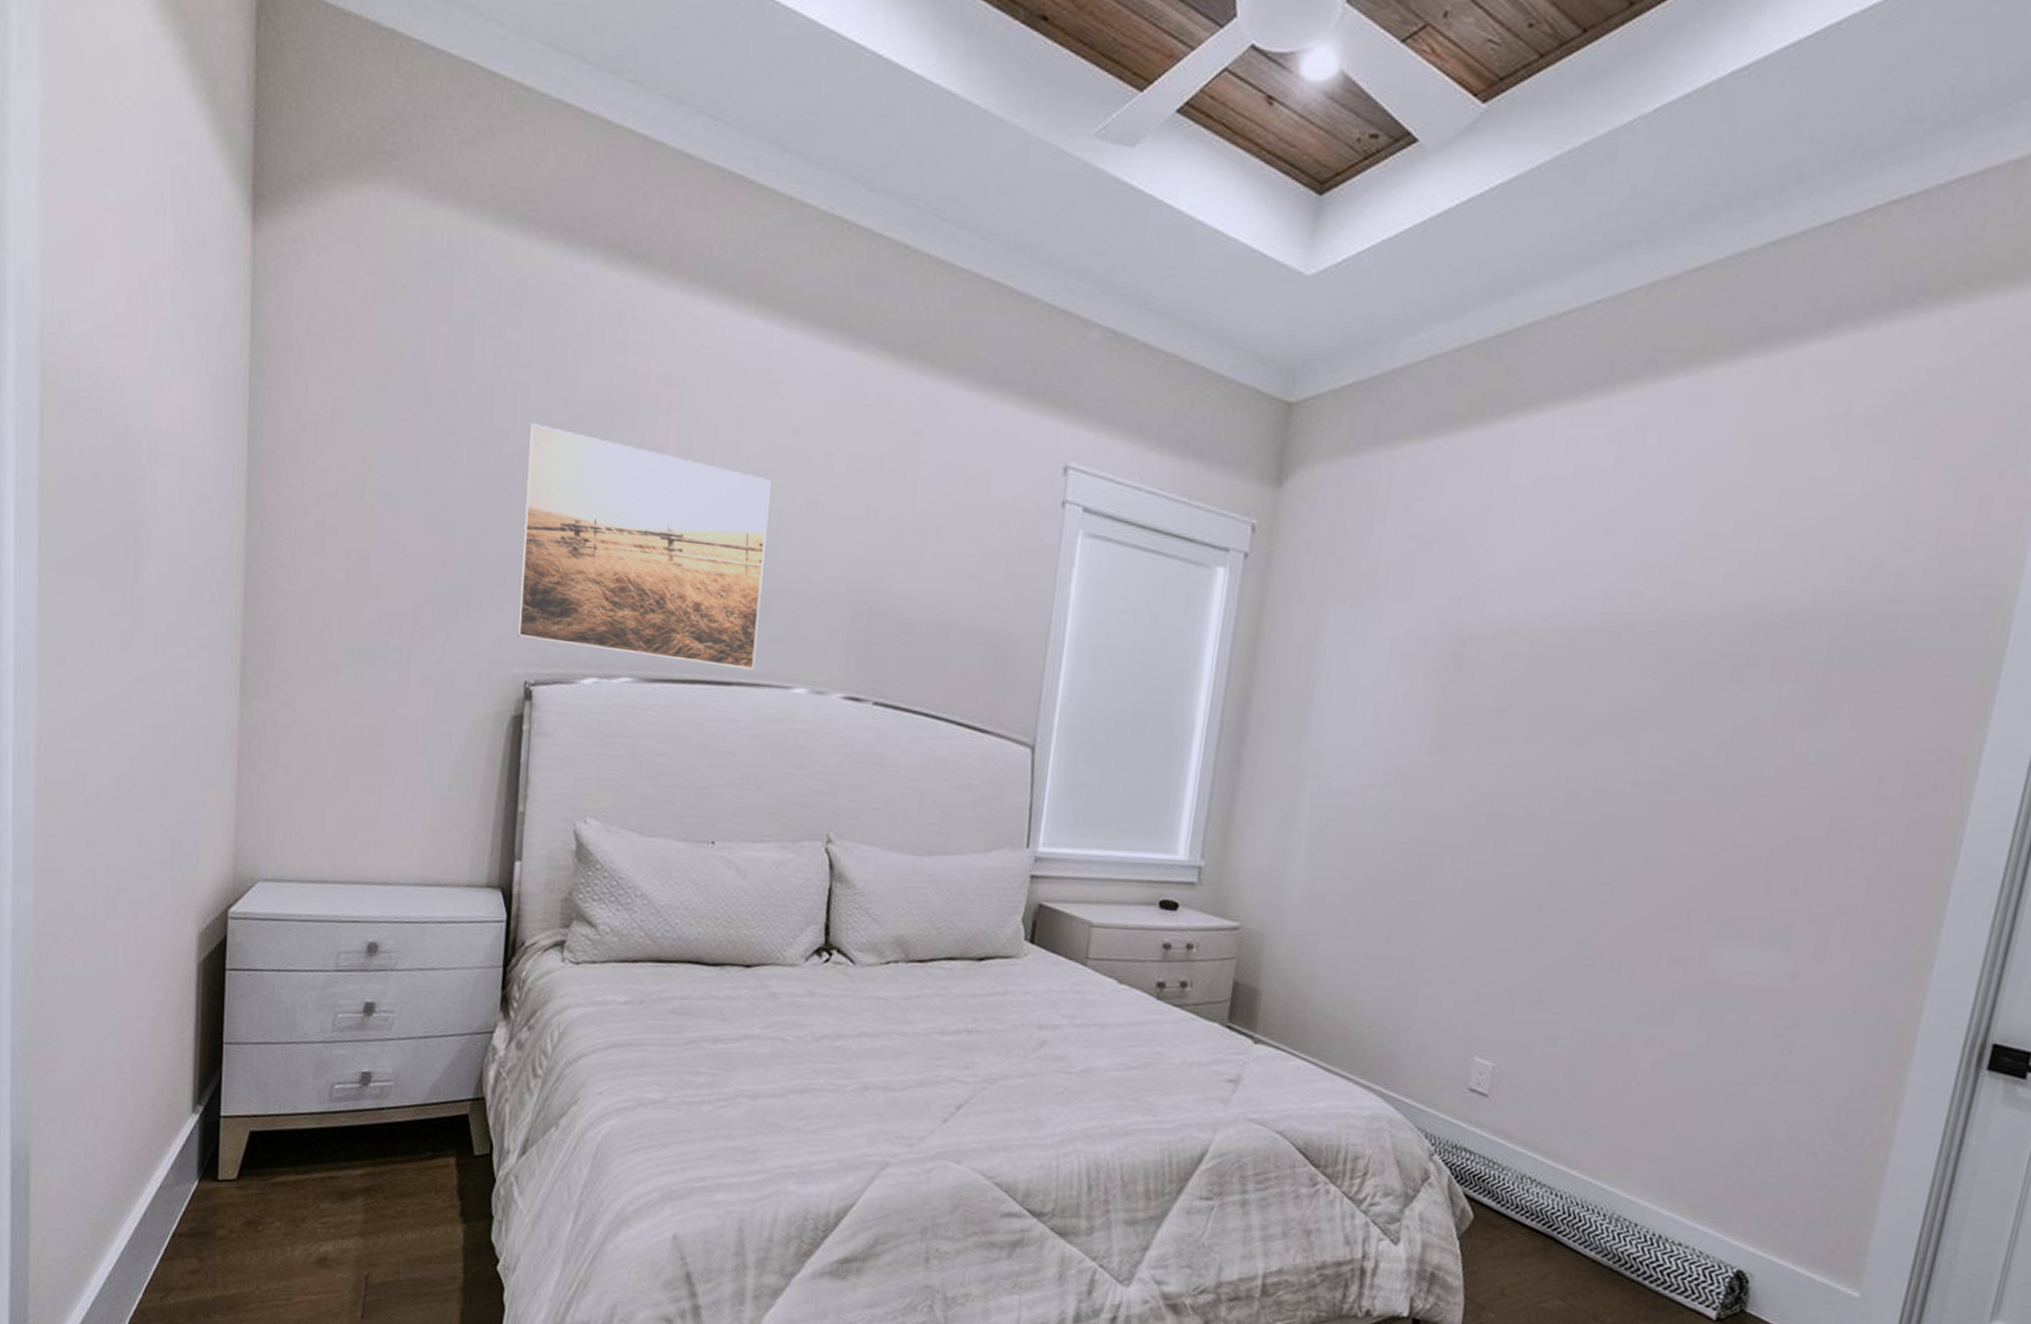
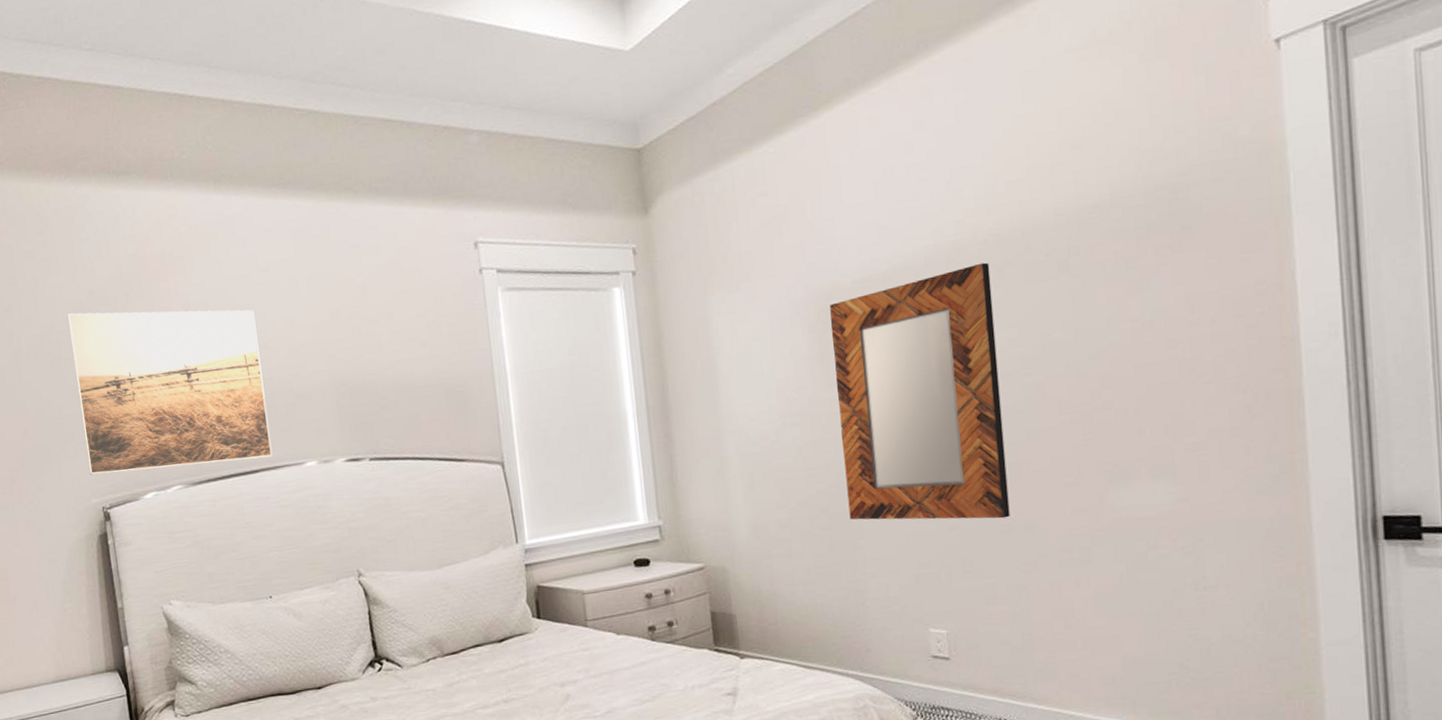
home mirror: none [1420,647,1656,951] -> present [830,262,1010,520]

